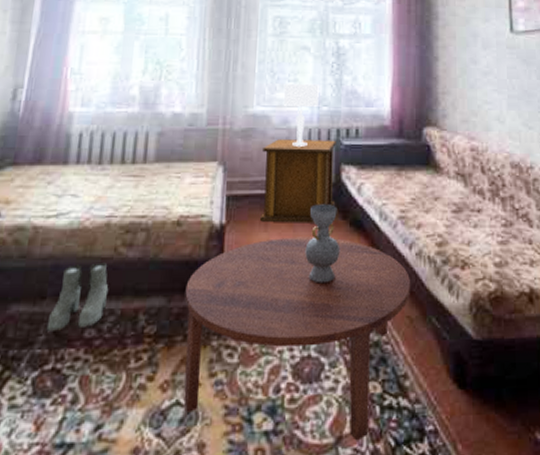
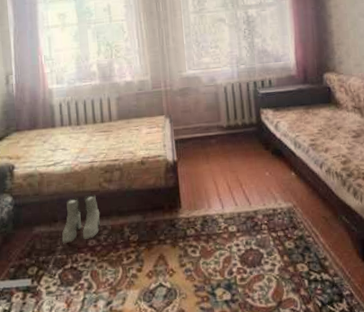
coffee table: present [183,237,411,441] -> none [154,164,324,304]
side table: present [259,139,336,223] -> none [197,90,259,157]
table lamp: present [283,84,319,147] -> none [208,48,237,98]
decorative vase: present [305,204,341,283] -> none [239,139,267,198]

